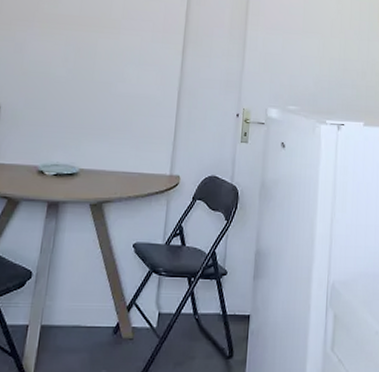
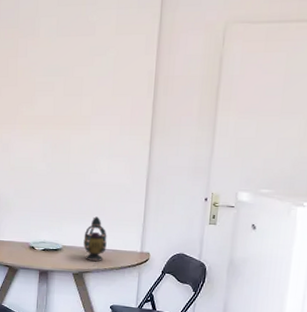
teapot: none [105,133,133,187] -> present [83,216,107,261]

